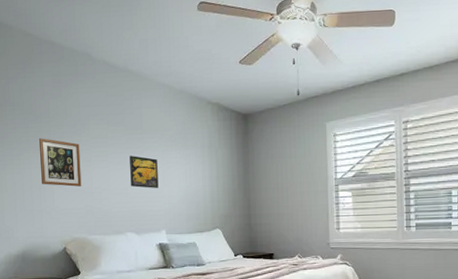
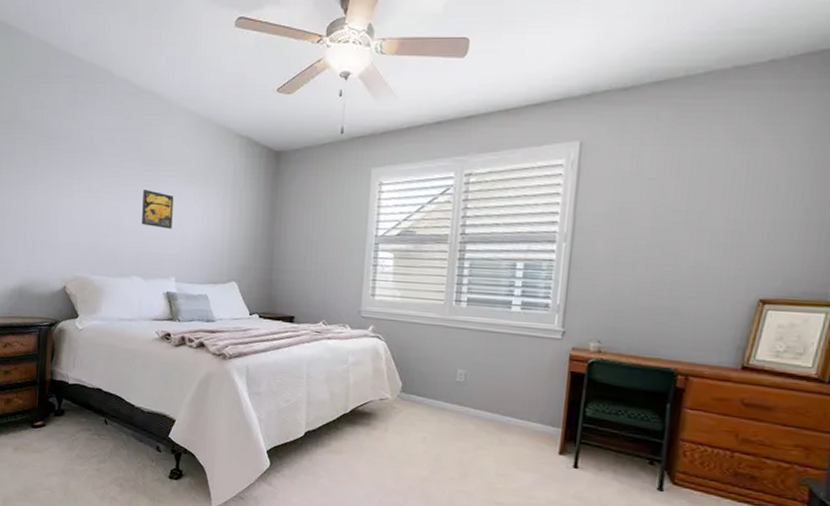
picture frame: present [39,138,82,187] -> none [46,162,90,220]

